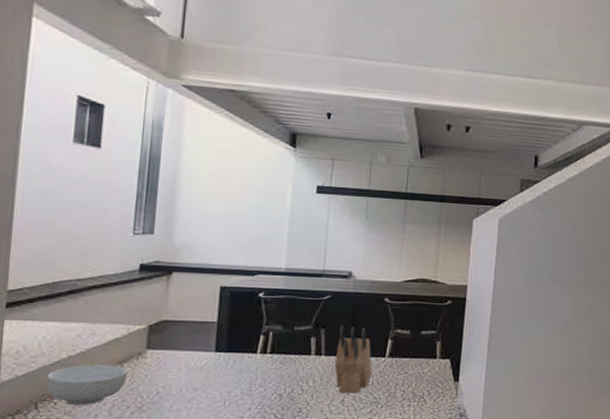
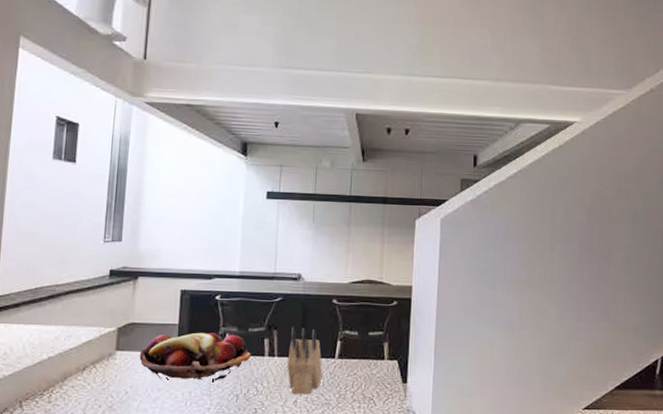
cereal bowl: present [46,364,128,405] -> none [29,365,100,404]
fruit basket: none [173,330,296,381] -> present [139,332,251,381]

